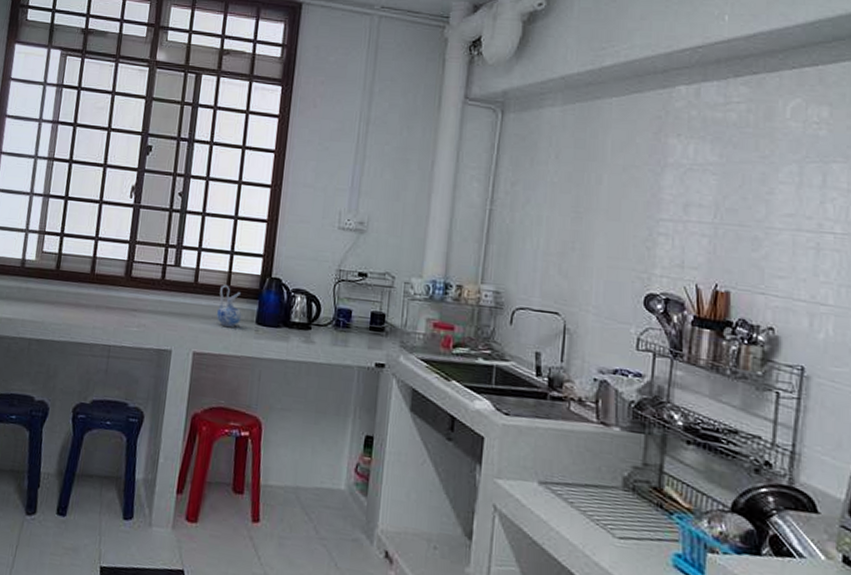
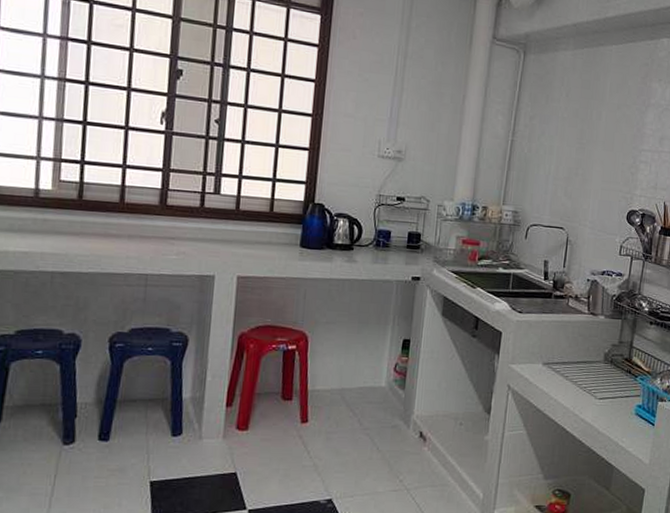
ceramic pitcher: present [216,285,242,327] -> none [260,211,286,251]

